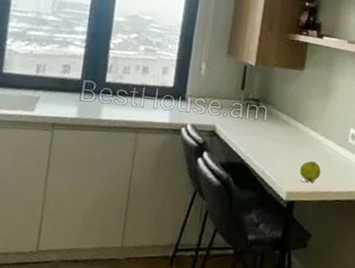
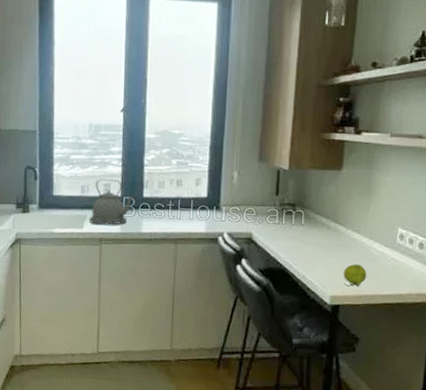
kettle: none [41,59,97,110] -> present [88,179,135,225]

